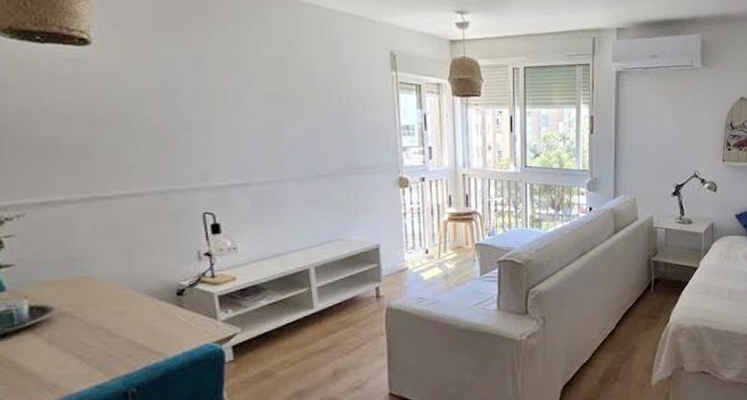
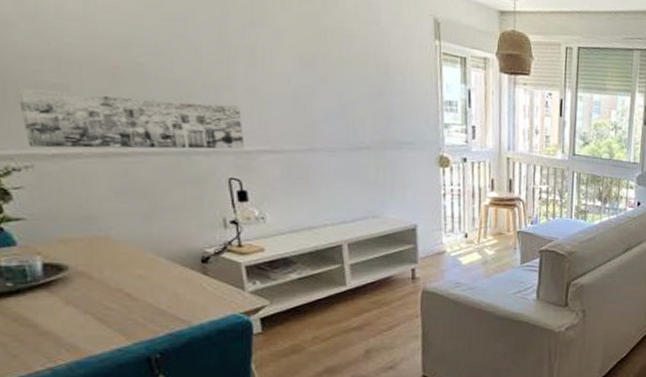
wall art: none [12,143,218,197] -> present [17,87,245,150]

